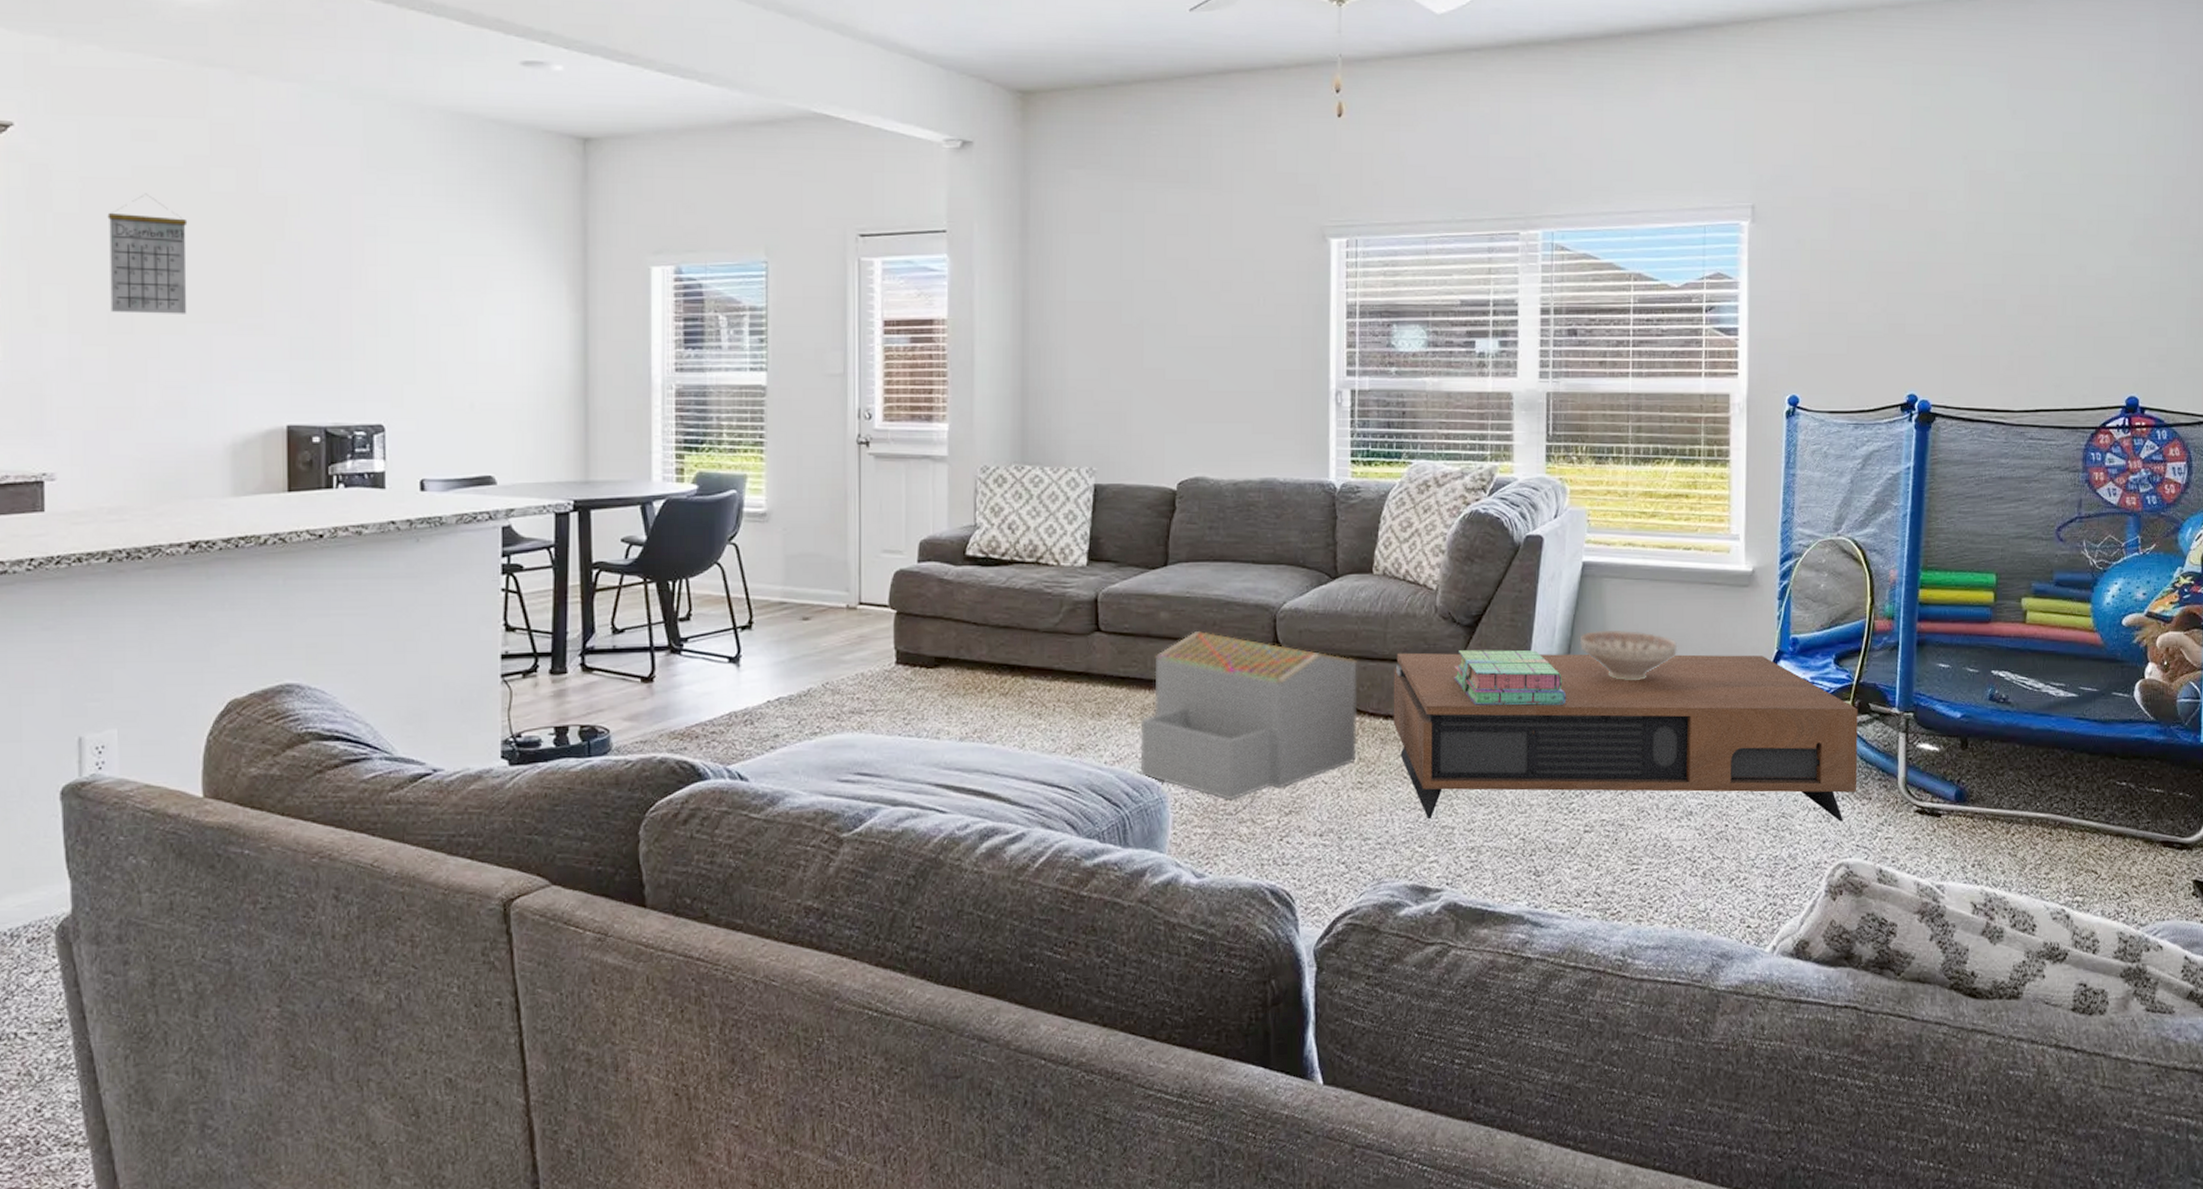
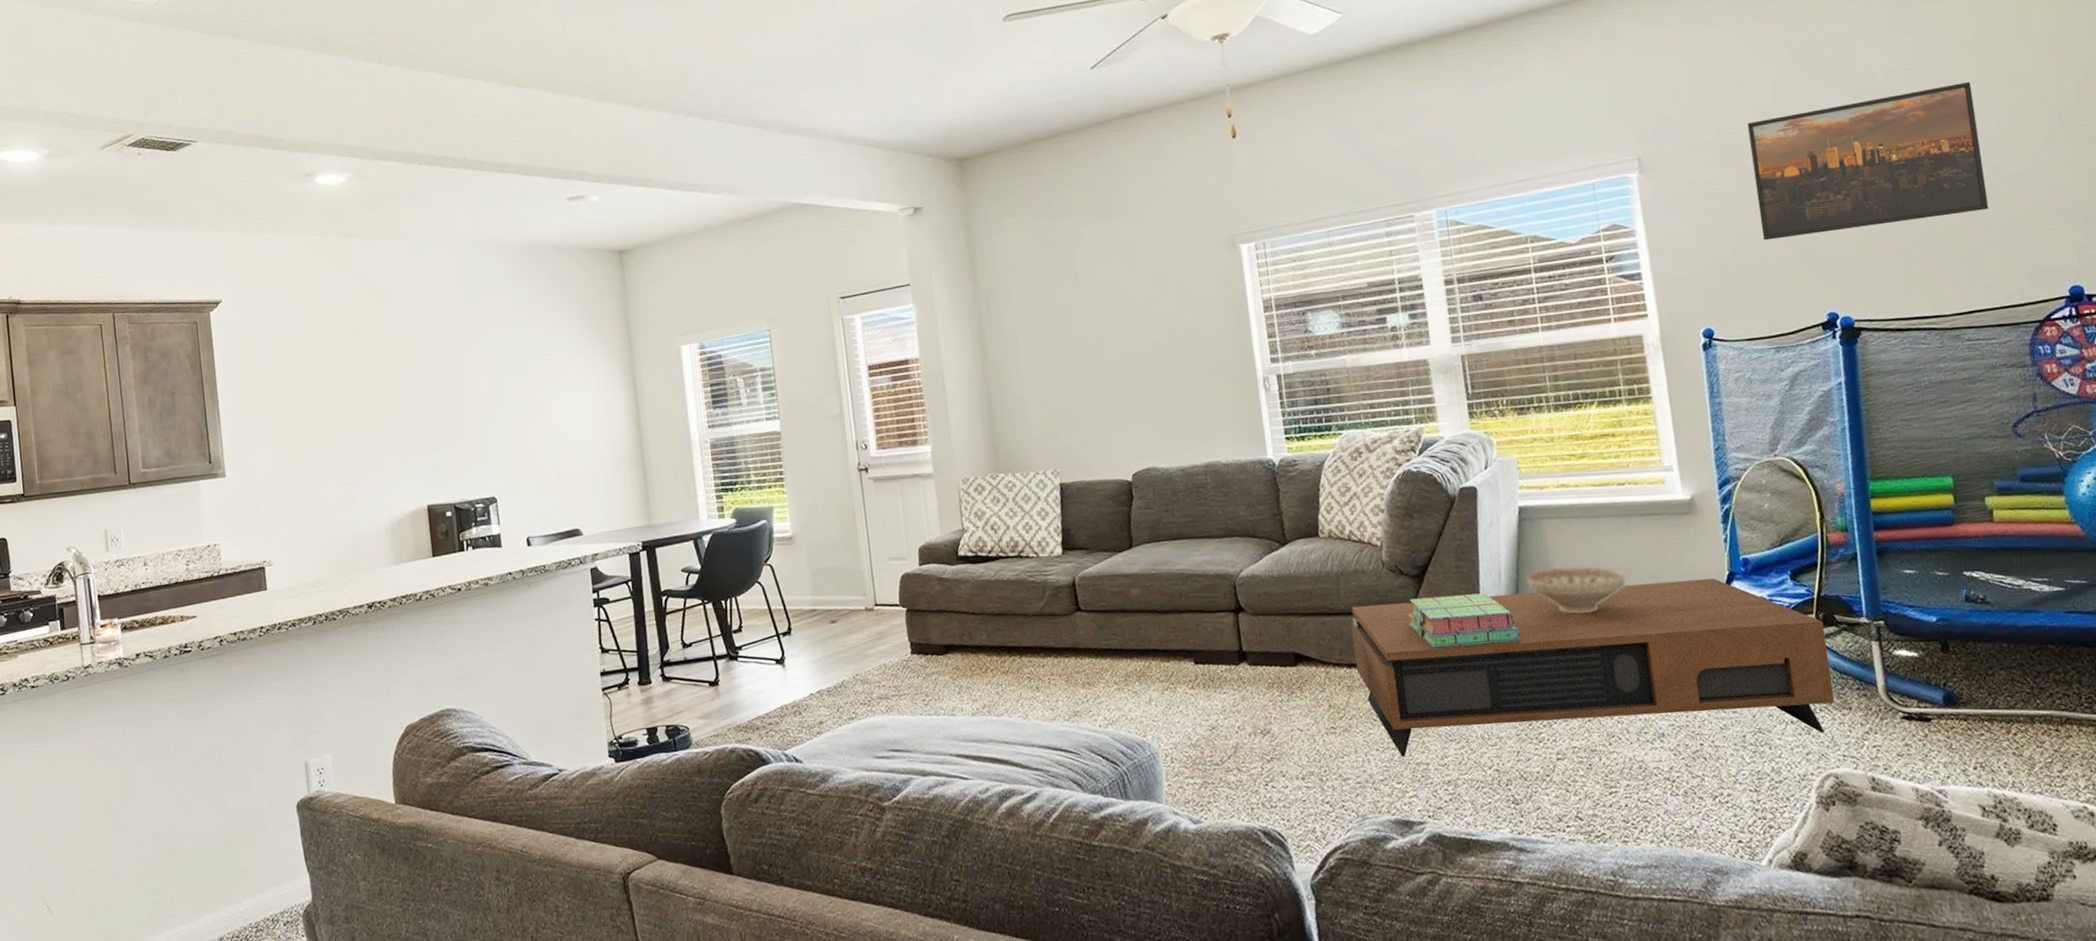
calendar: present [107,193,188,314] -> none [290,339,350,433]
architectural model: present [1140,631,1357,801] -> none [1126,603,1327,752]
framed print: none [1859,176,2072,311] -> present [1748,82,1989,241]

